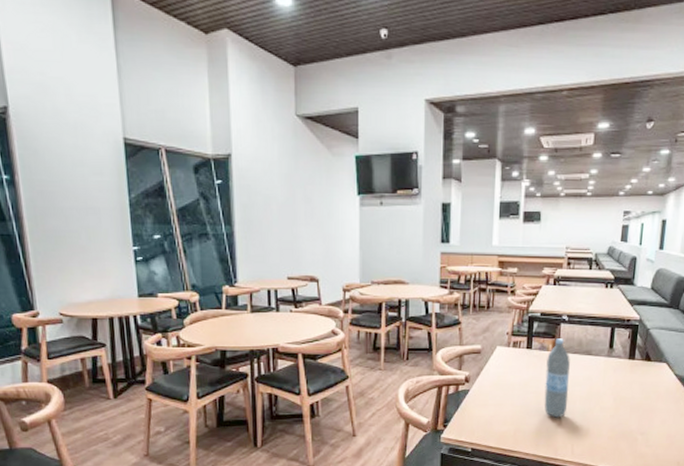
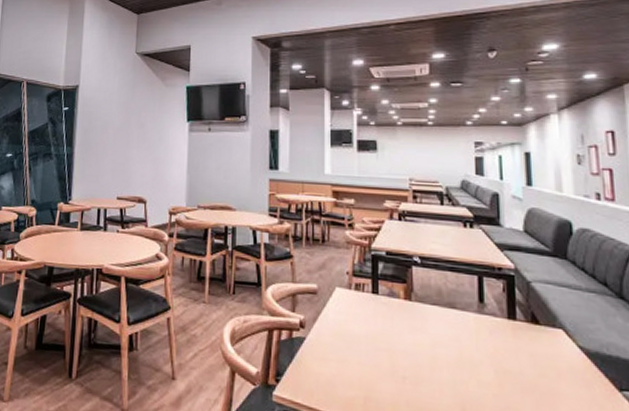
water bottle: present [544,338,570,418] -> none [398,284,432,388]

